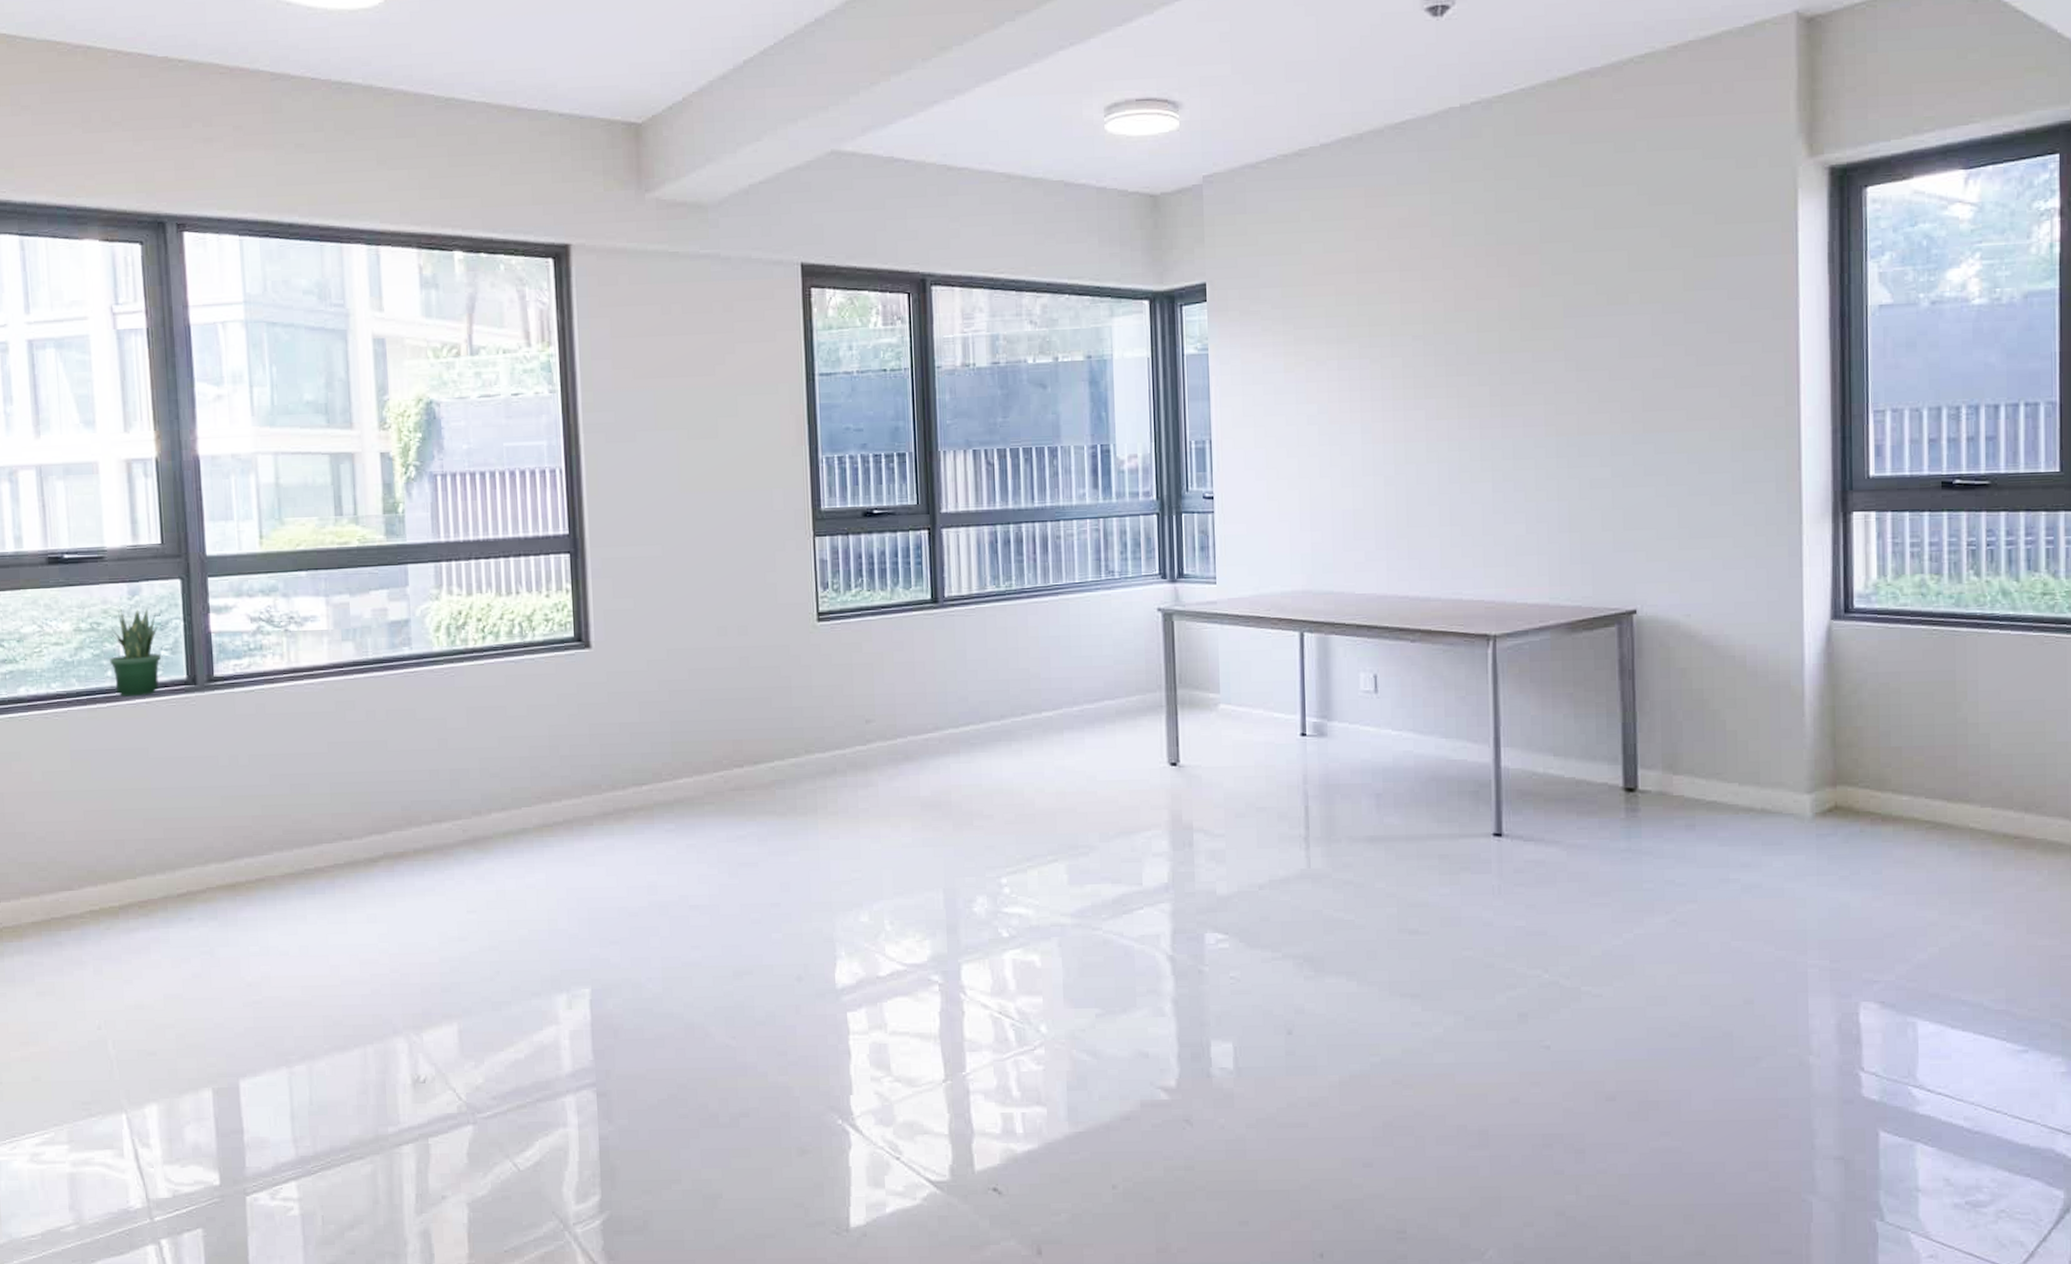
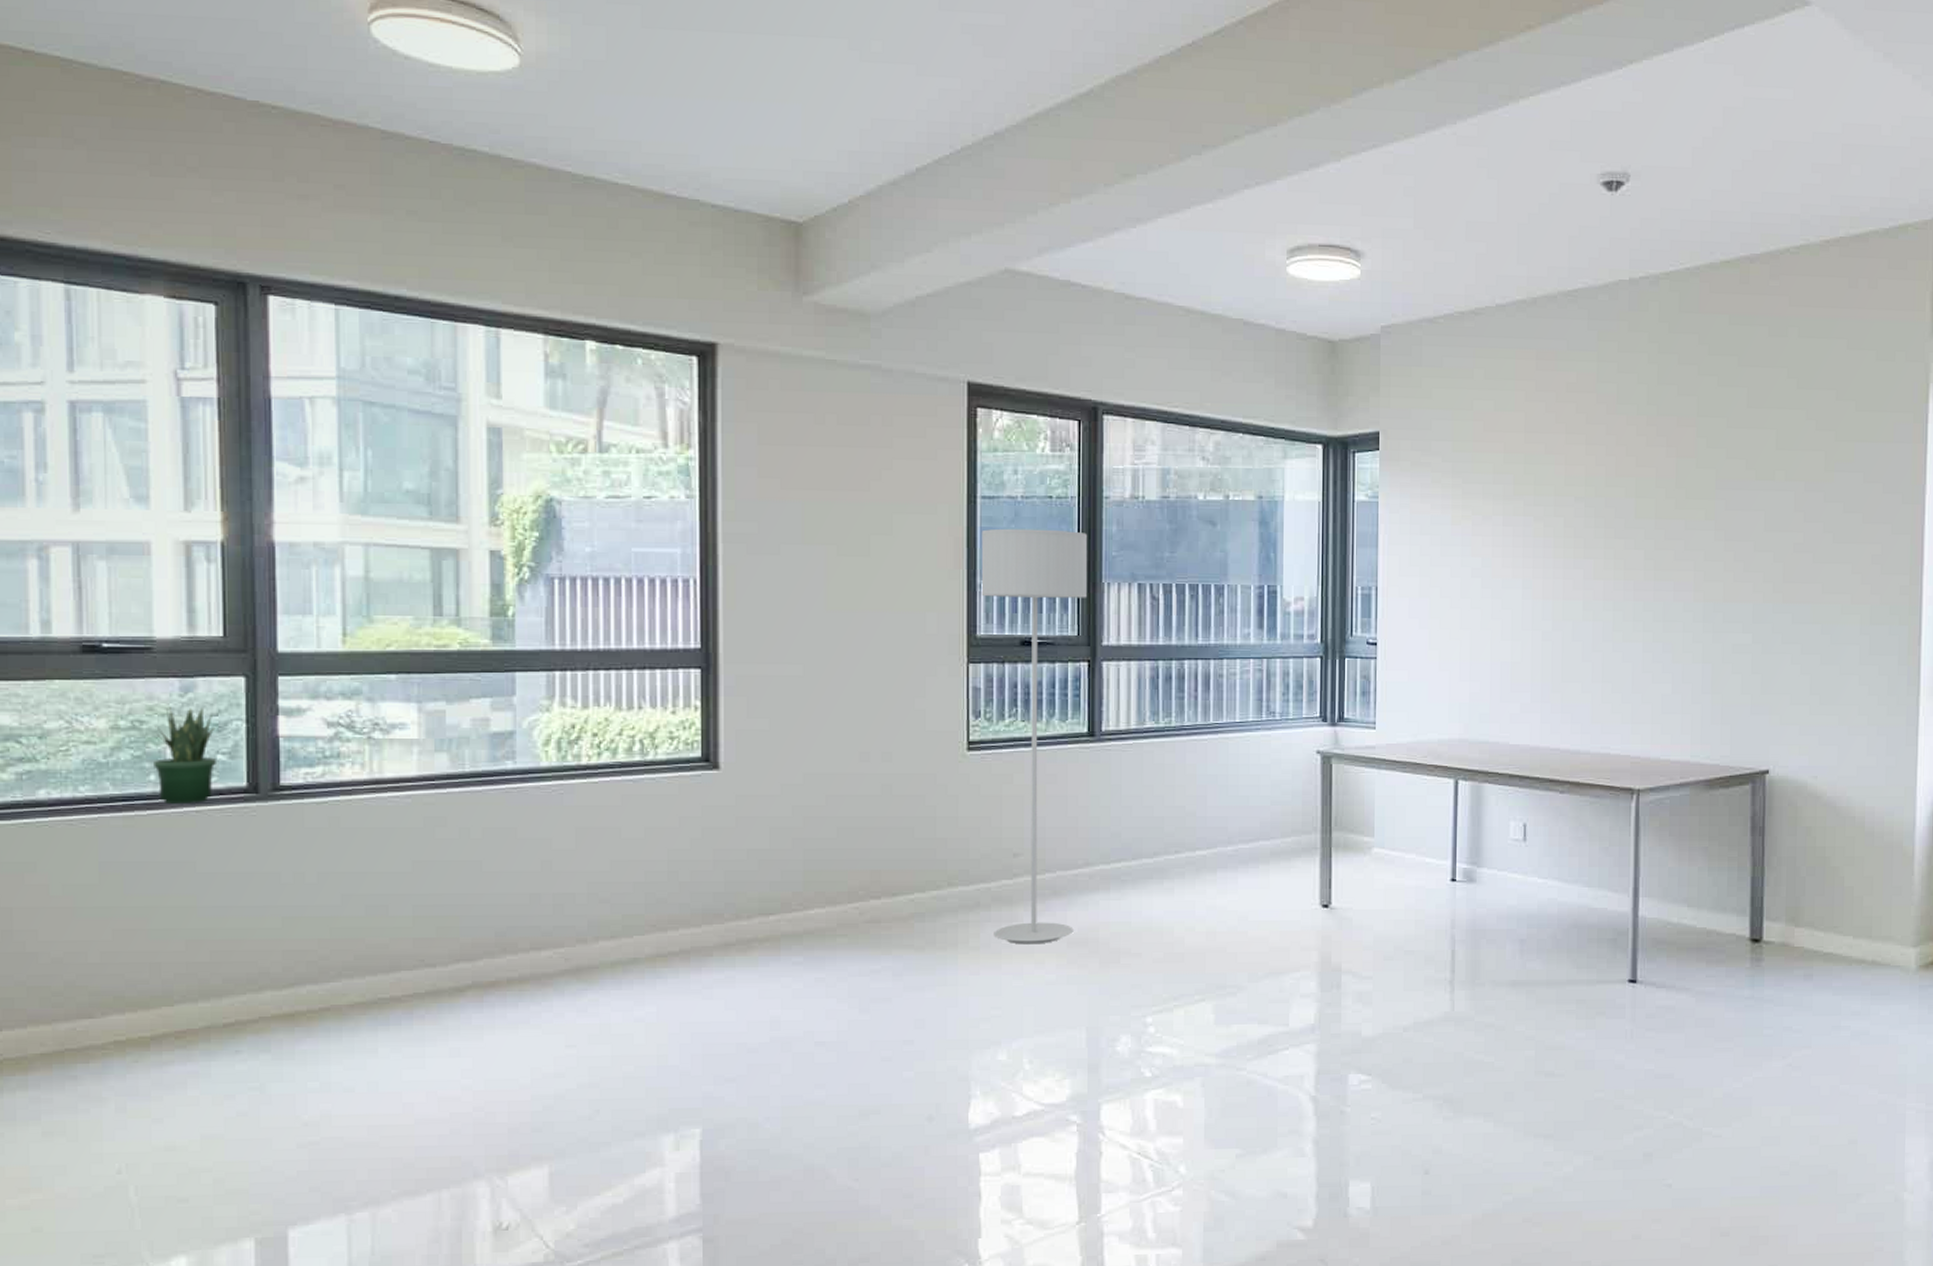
floor lamp: none [821,401,927,809] -> present [981,528,1088,945]

